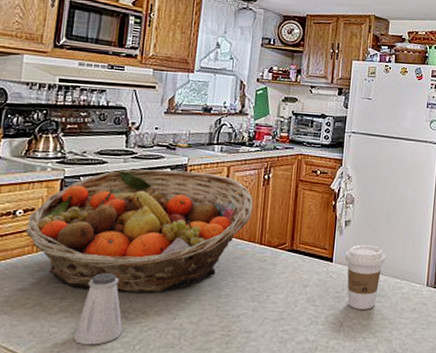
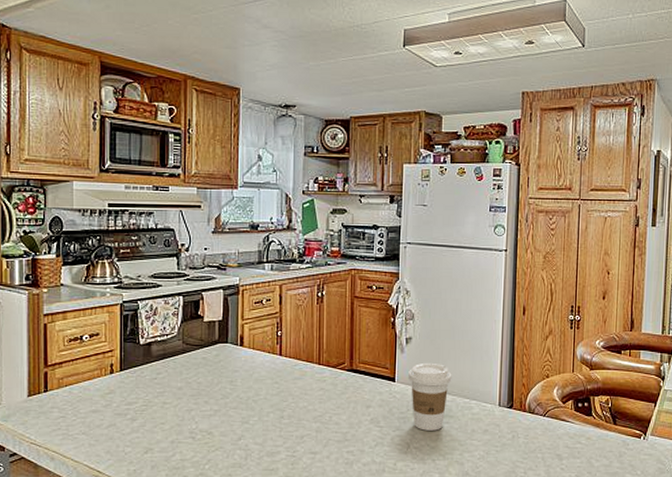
fruit basket: present [24,169,253,293] -> none [92,291,308,415]
saltshaker: present [73,273,123,345] -> none [146,395,191,464]

